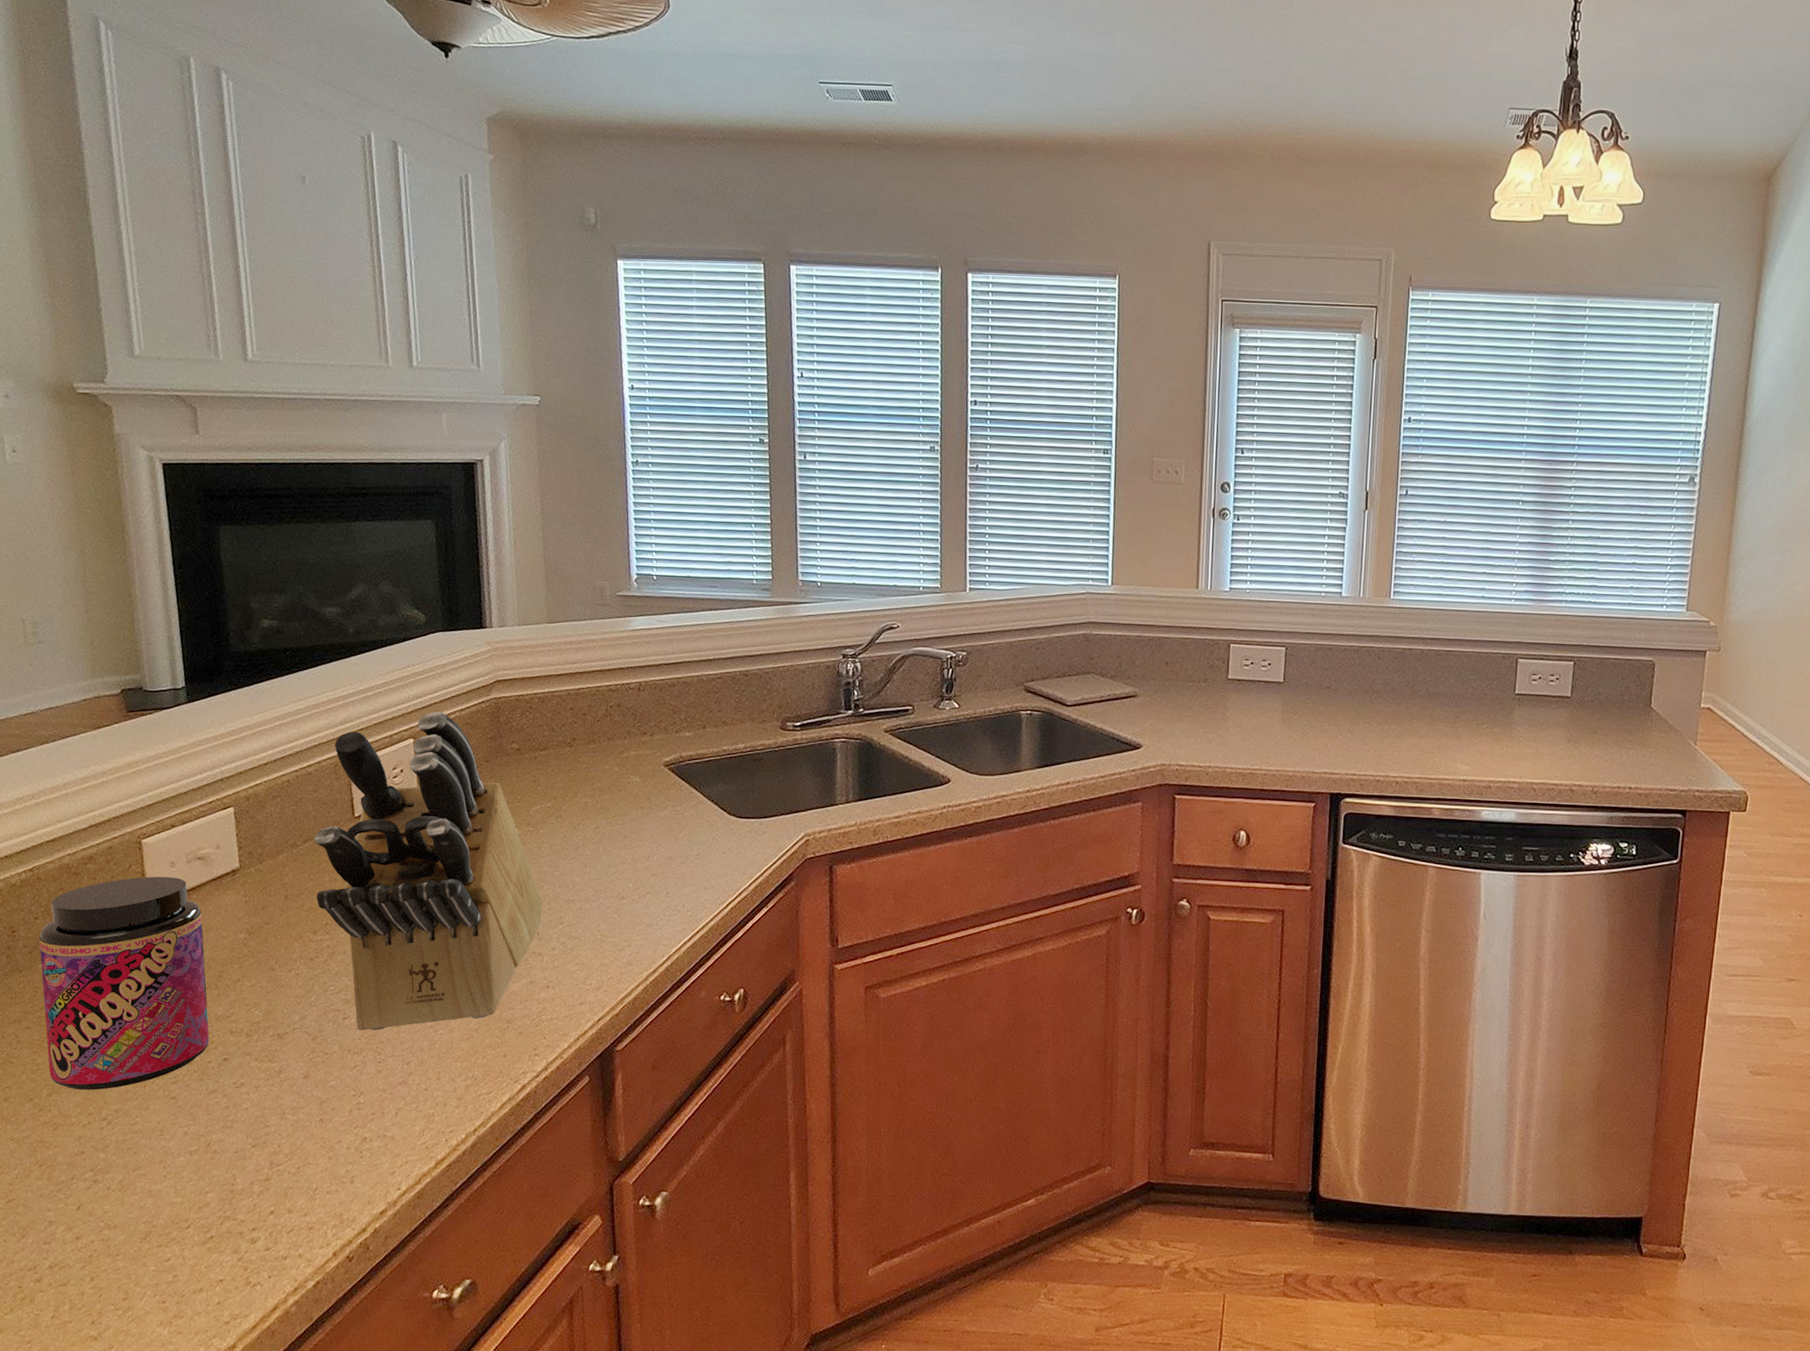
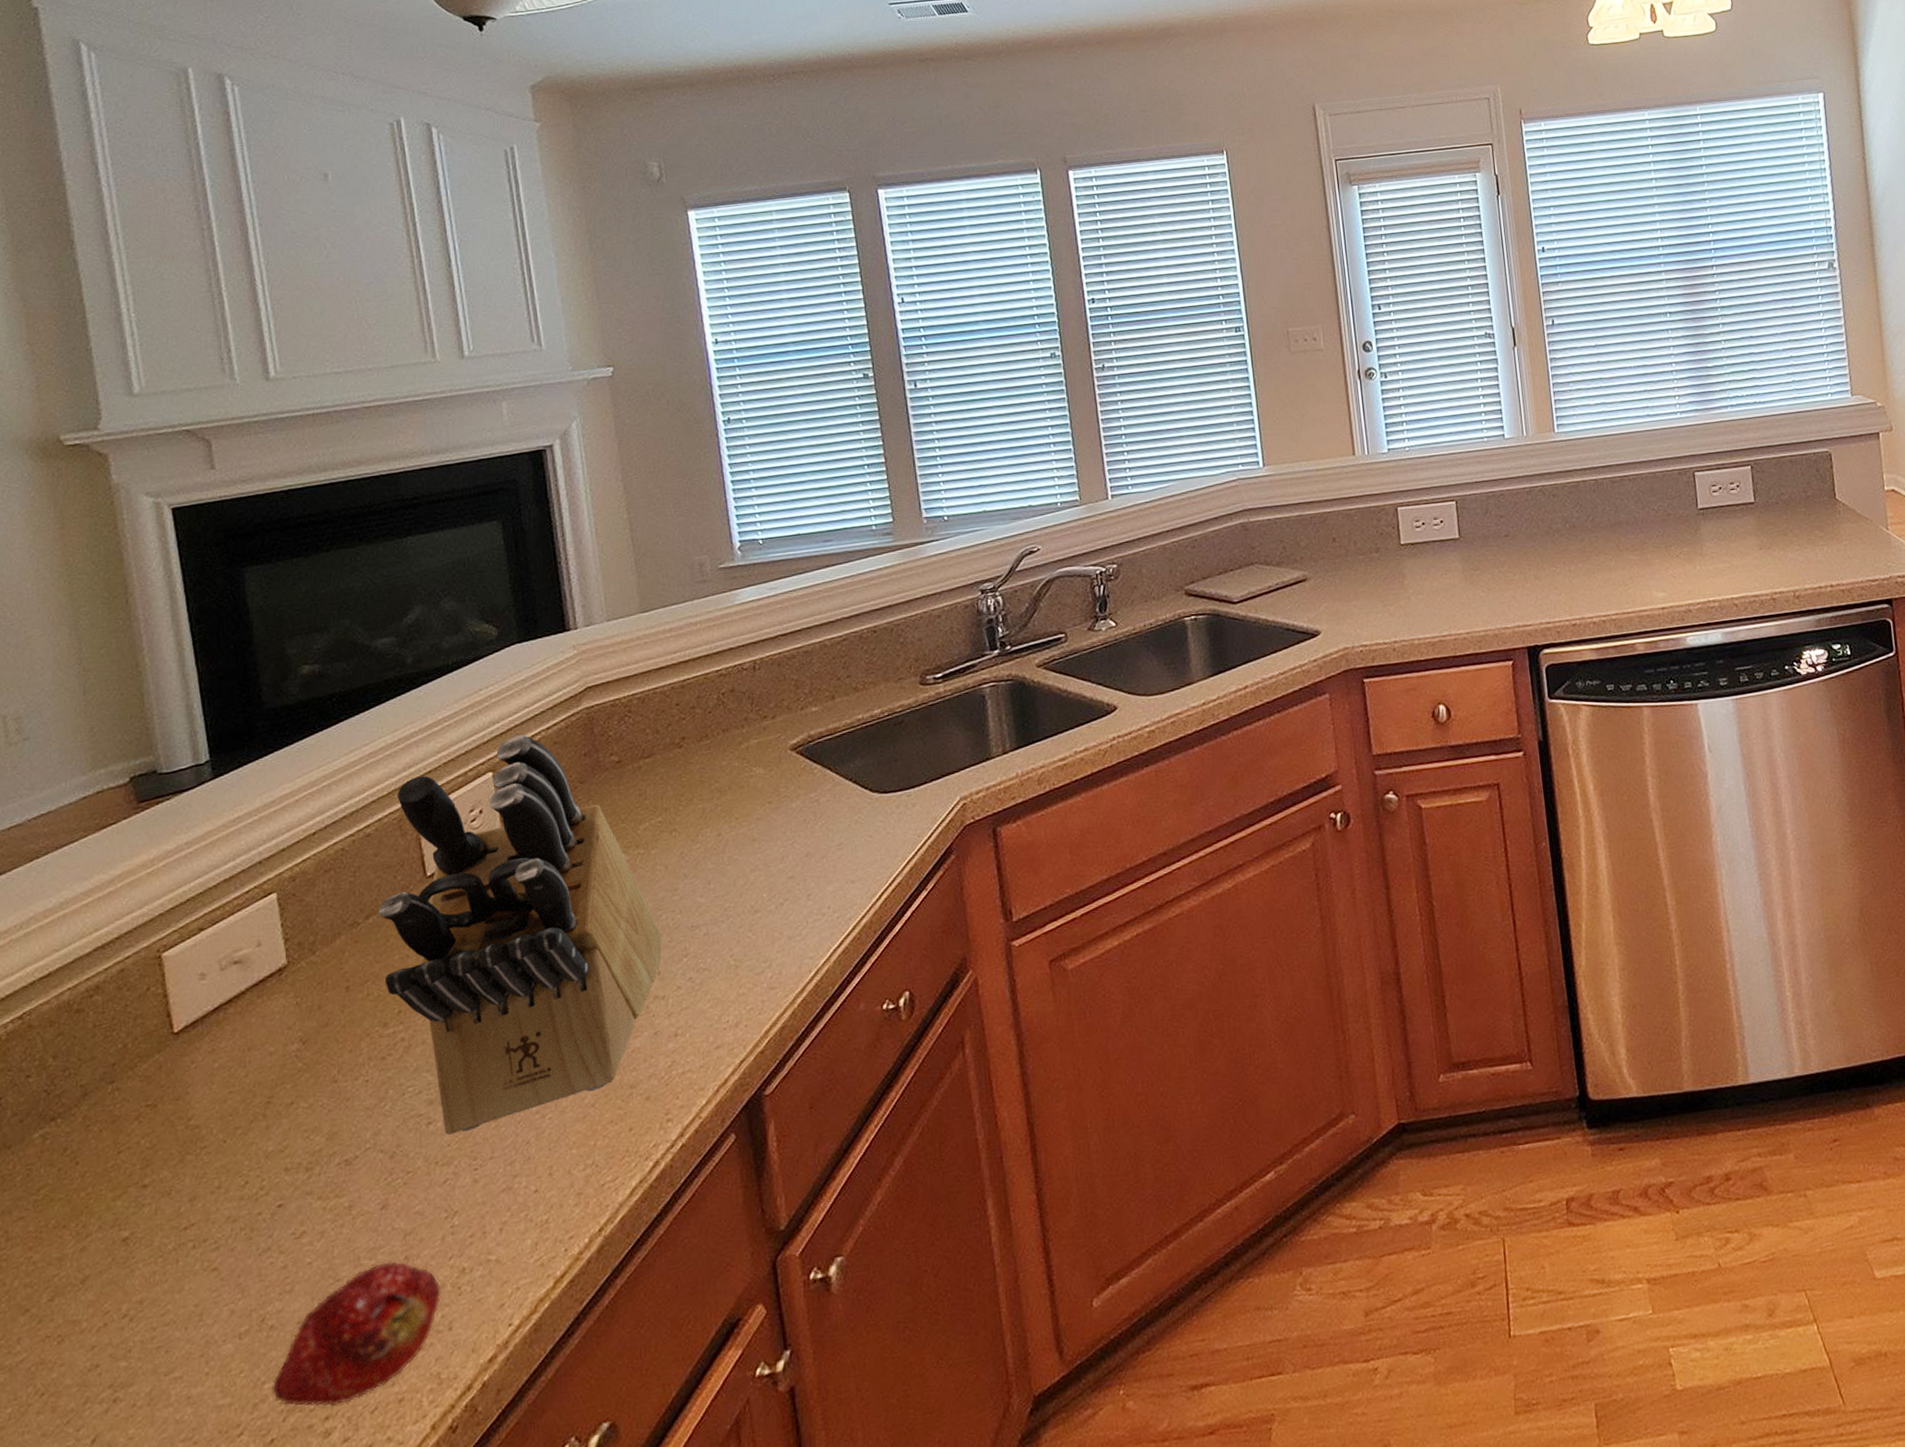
jar: present [39,876,210,1090] -> none [33,991,258,1286]
fruit: none [213,1120,347,1222] -> present [272,1261,441,1407]

